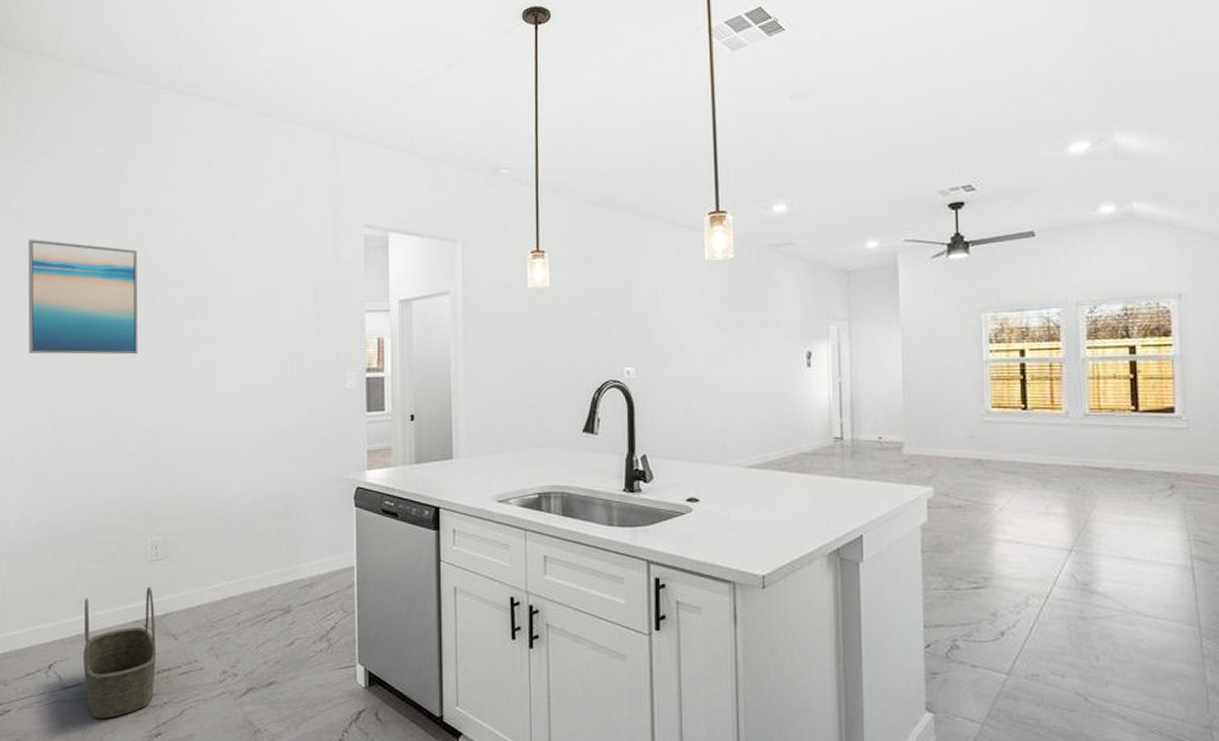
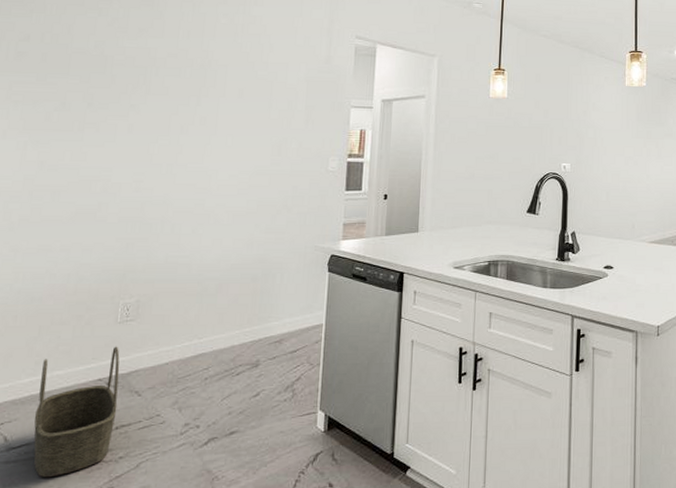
wall art: present [29,239,138,355] -> none [11,20,139,132]

